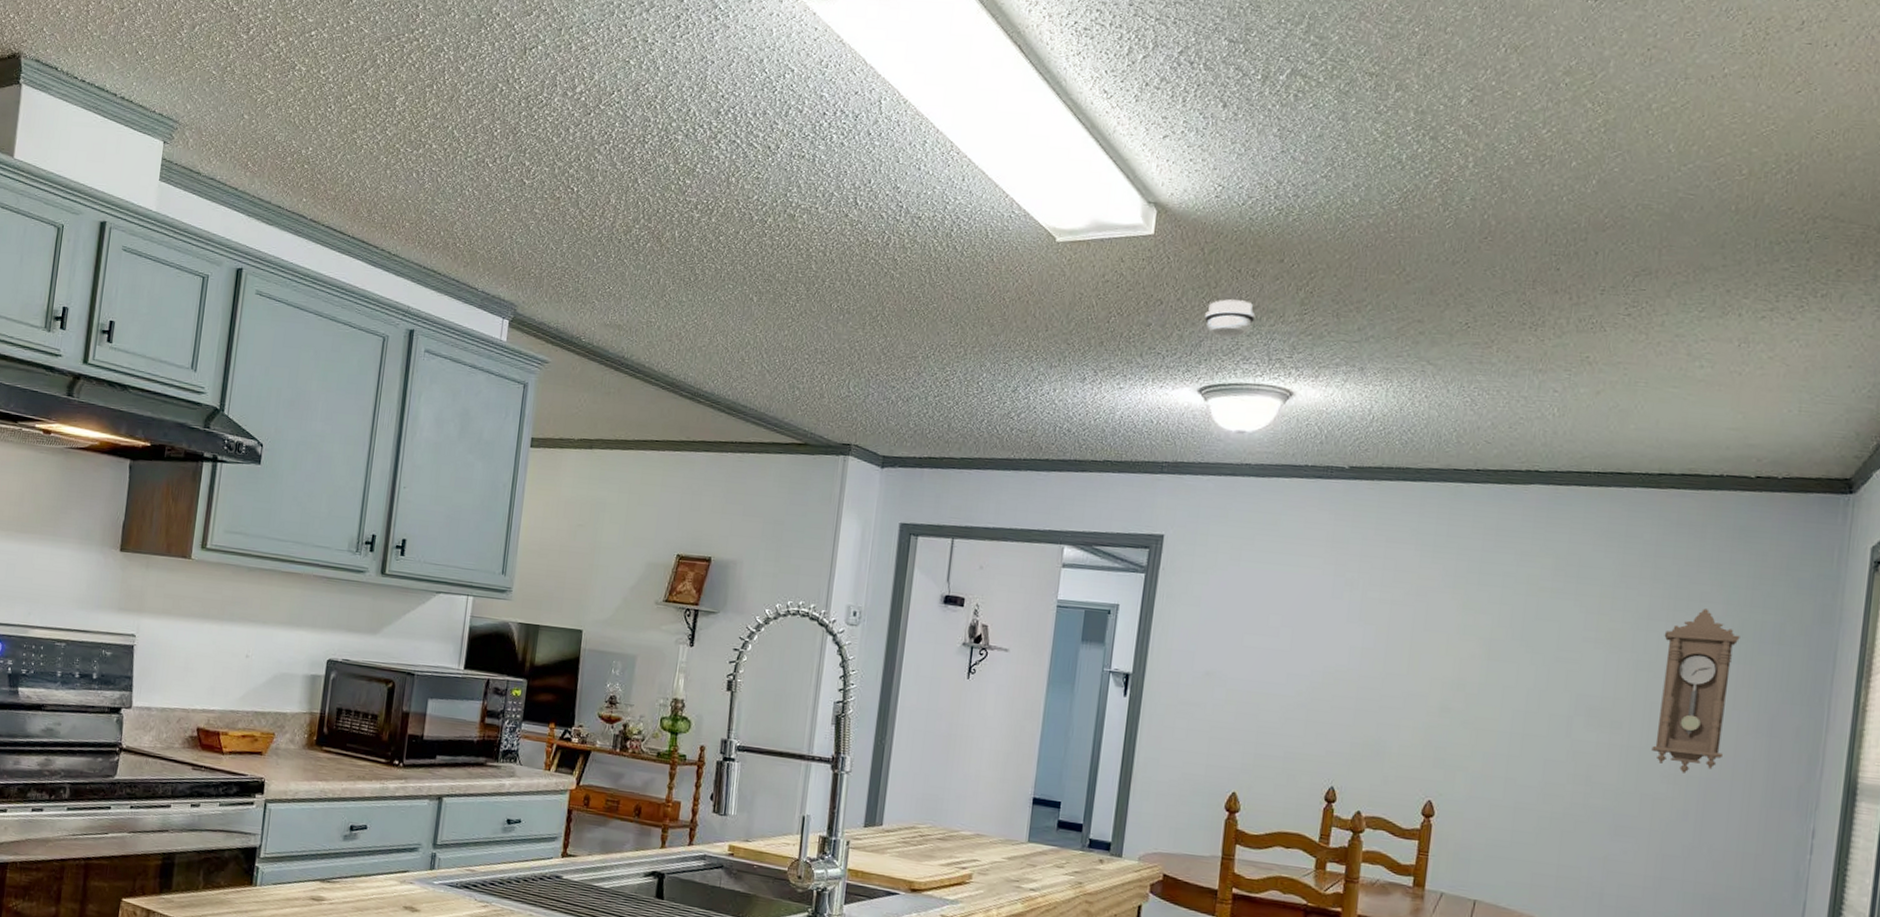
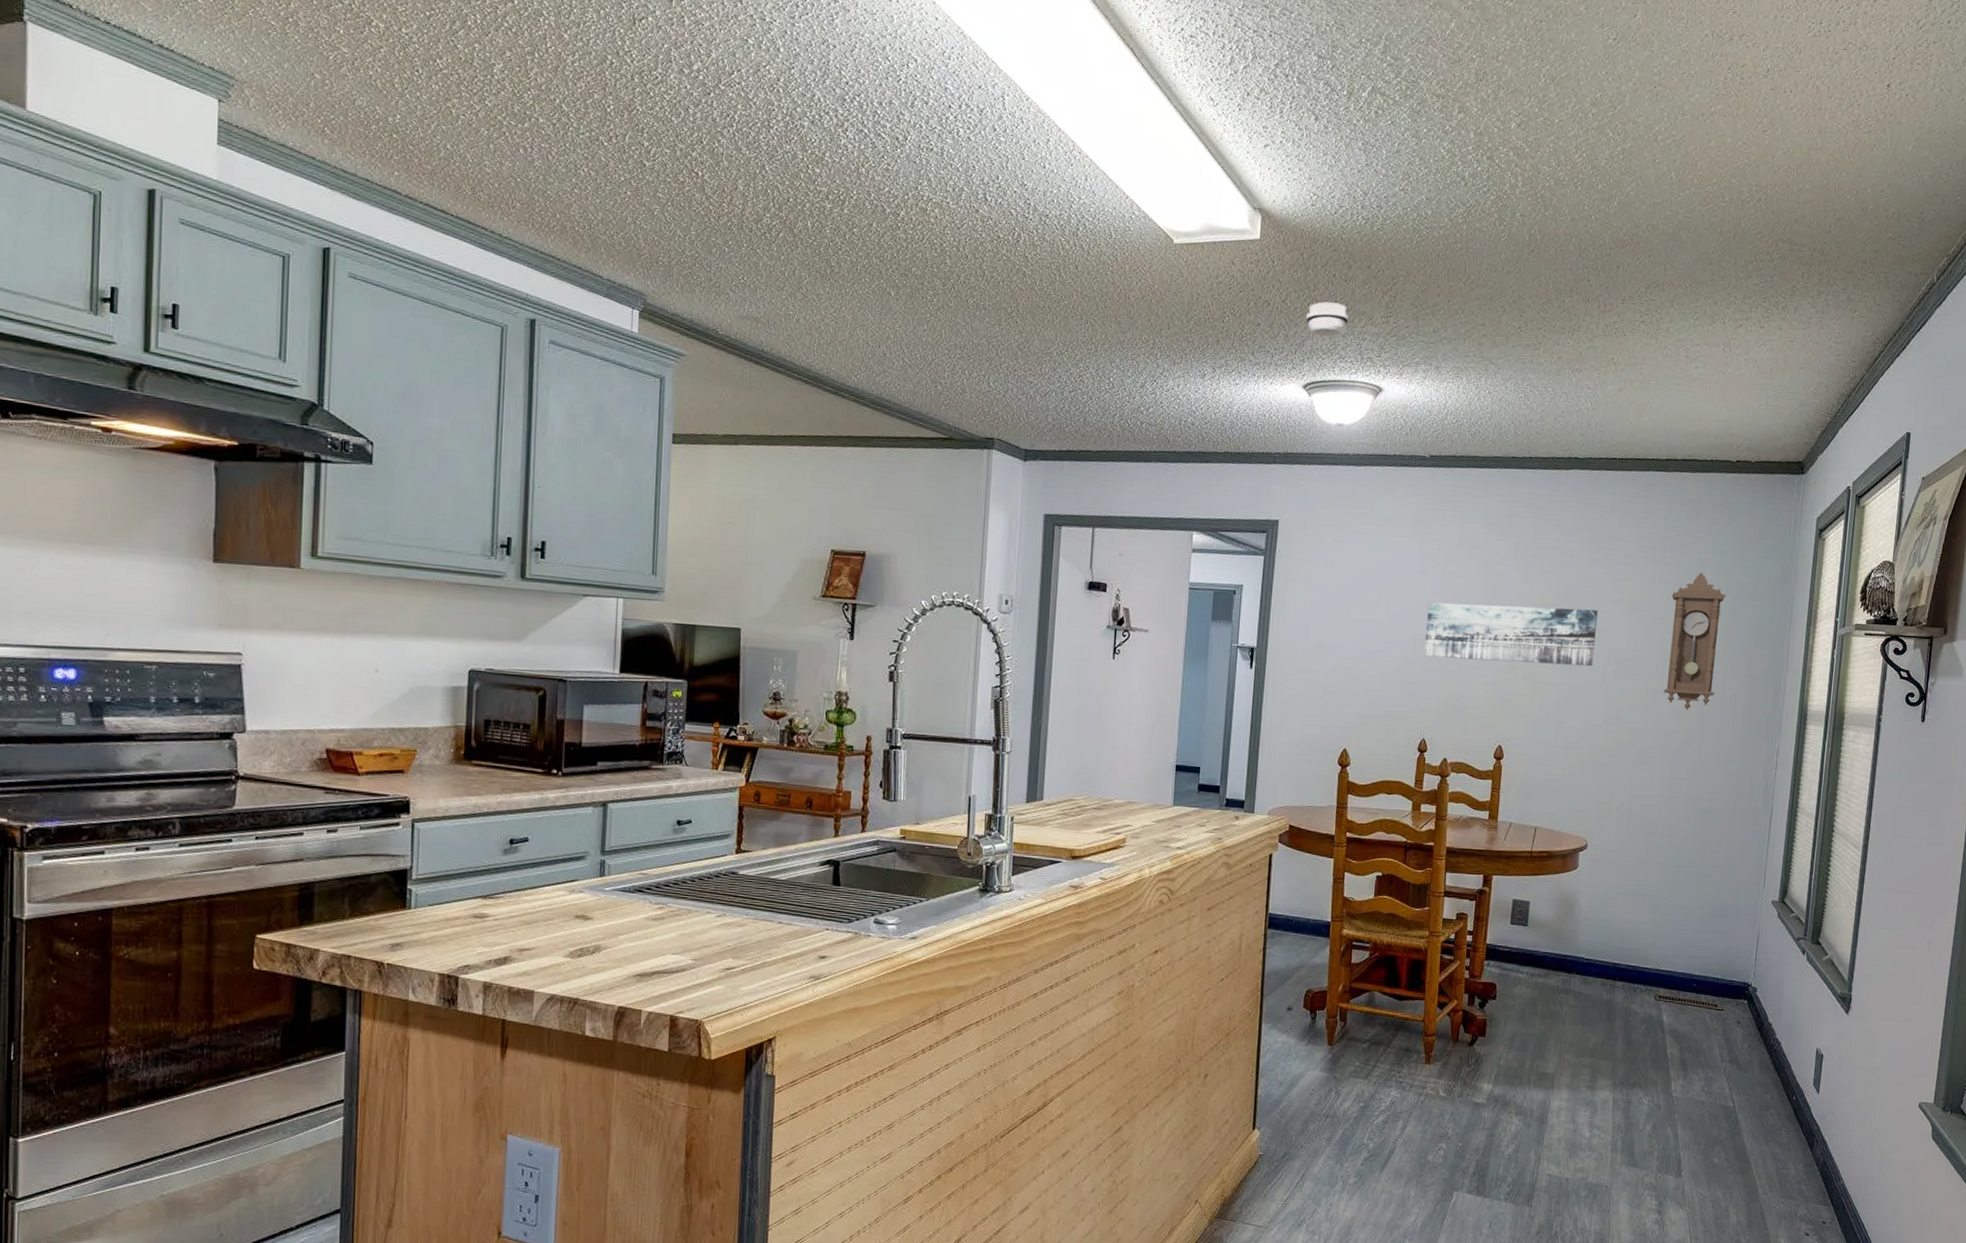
wall art: none [1335,631,1564,715] -> present [1424,602,1599,667]

